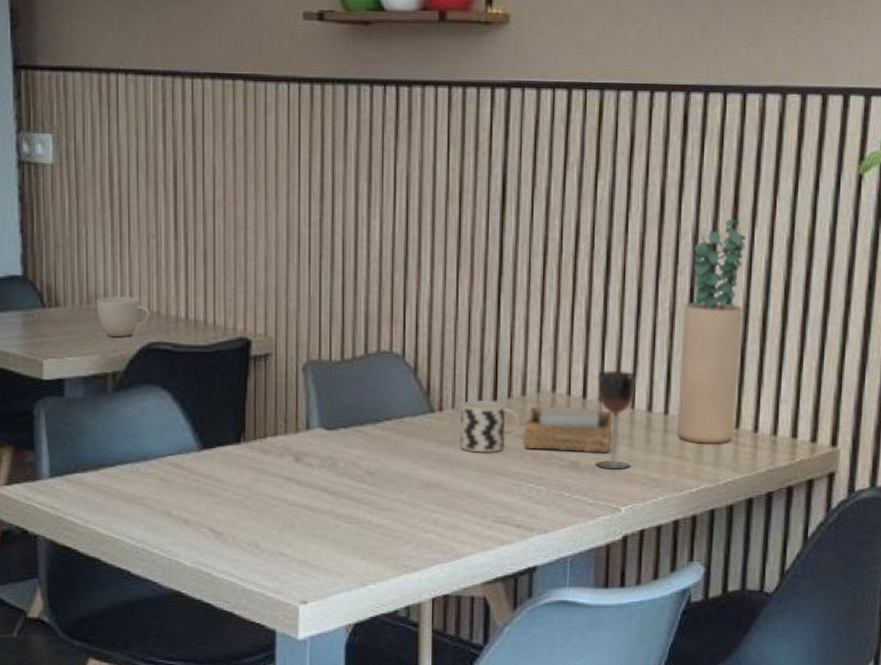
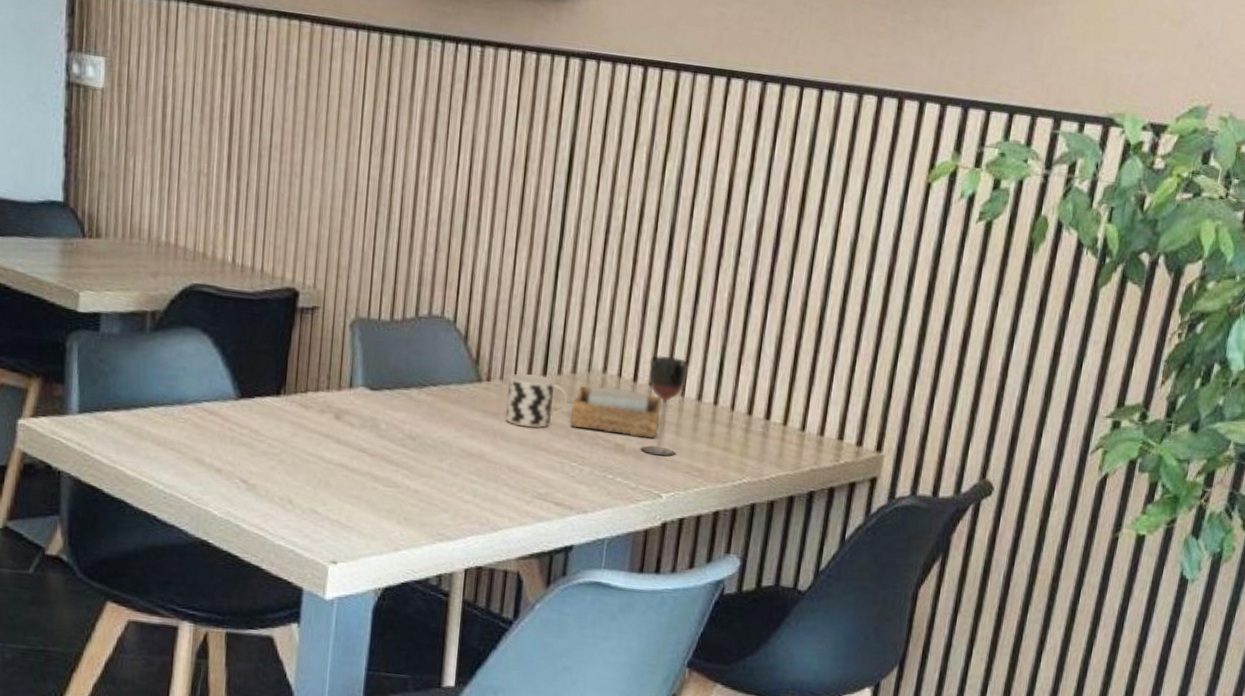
cup: present [96,296,150,337] -> none [139,232,196,276]
vase: present [676,207,746,444] -> none [725,203,811,439]

